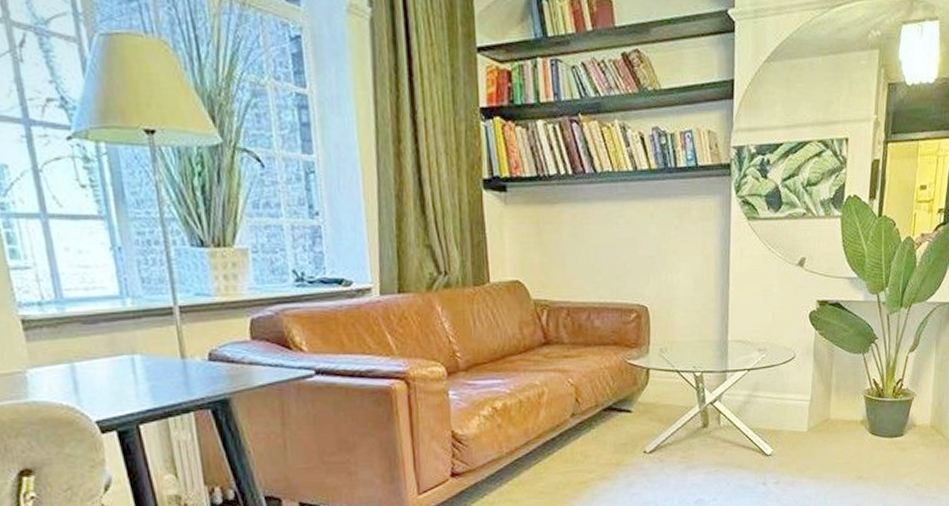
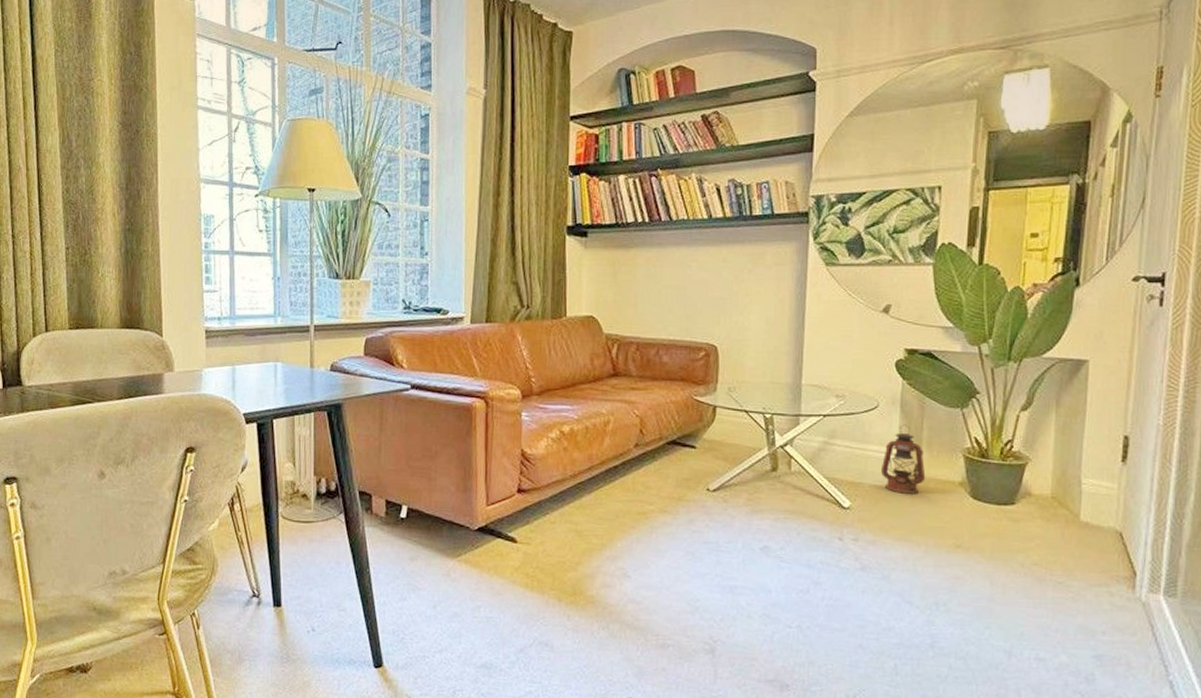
lantern: none [797,372,834,436] -> present [880,424,926,494]

